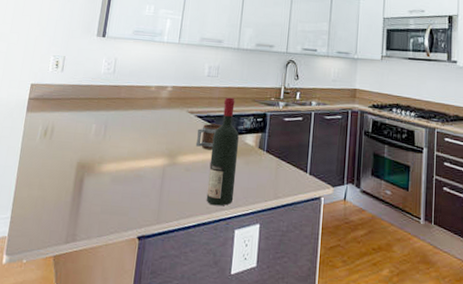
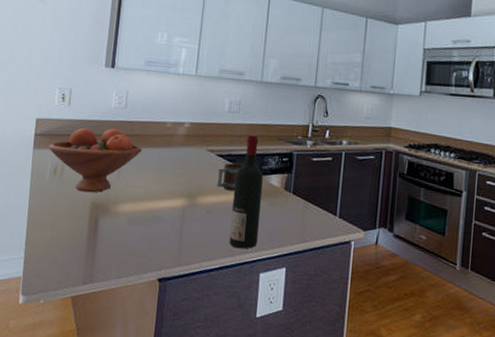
fruit bowl: none [40,92,128,153] -> present [48,127,143,193]

